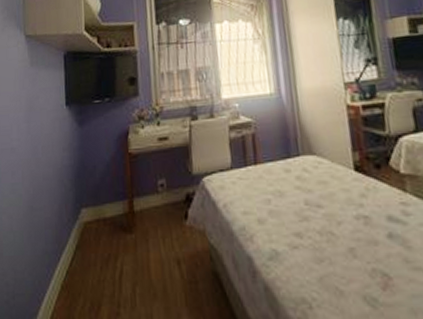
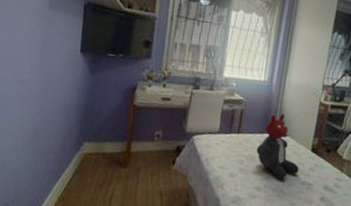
teddy bear: none [282,129,347,217] -> present [256,114,299,180]

